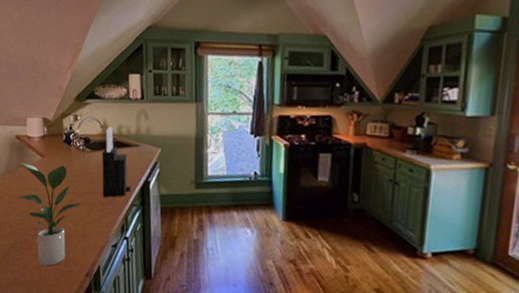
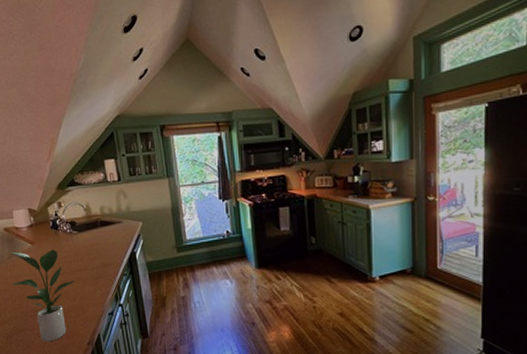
knife block: present [101,126,132,198] -> none [88,208,120,273]

